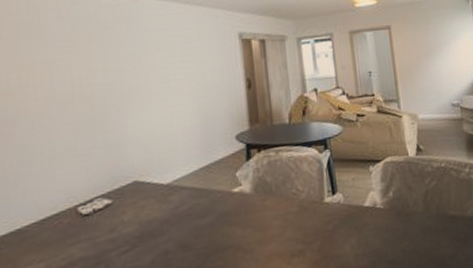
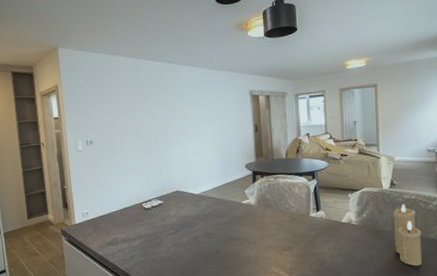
candle: none [423,173,463,257] -> present [393,203,423,266]

